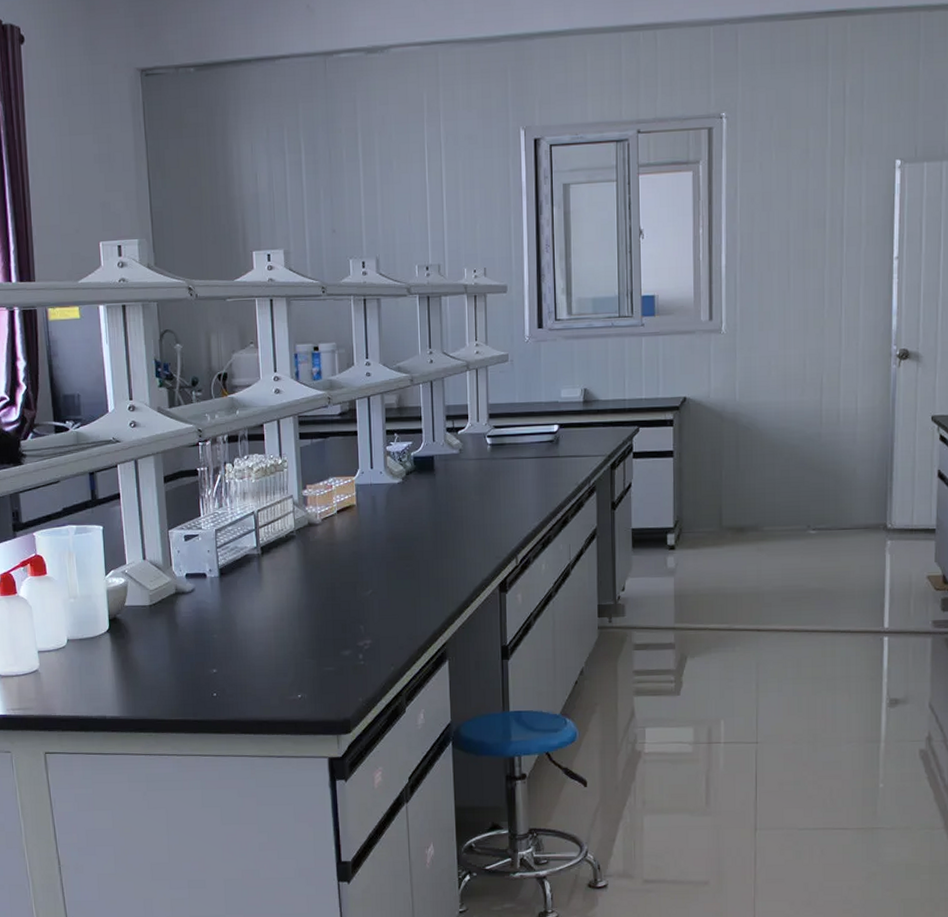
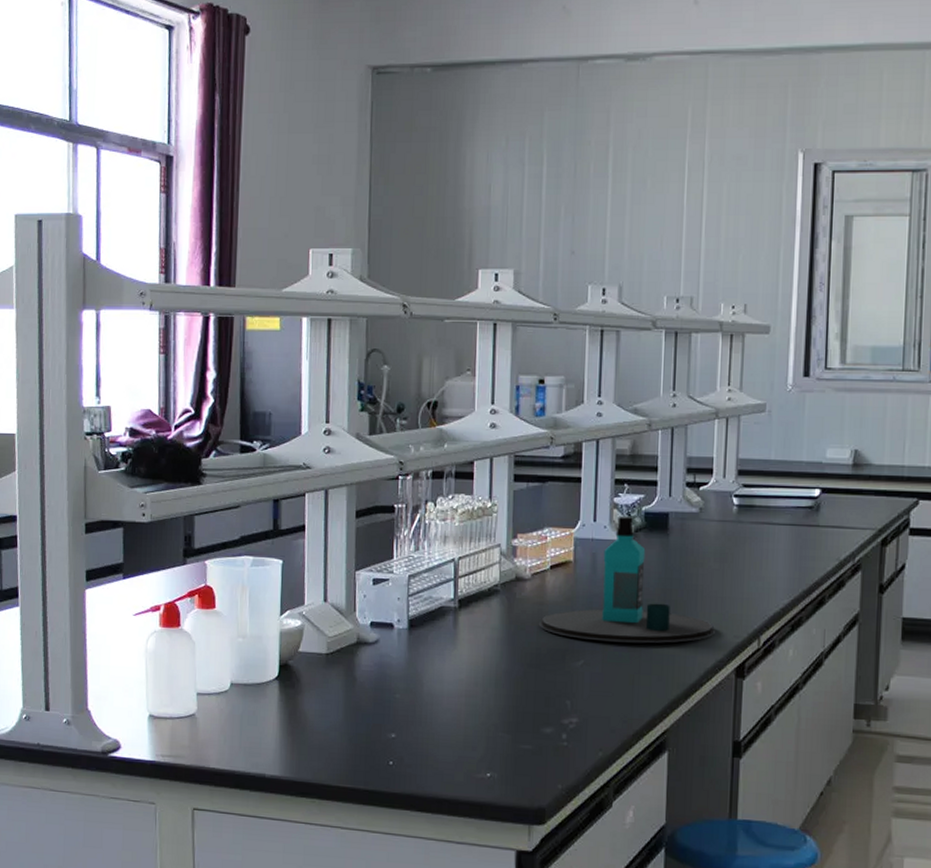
bottle: none [332,461,481,572] -> present [539,515,716,644]

